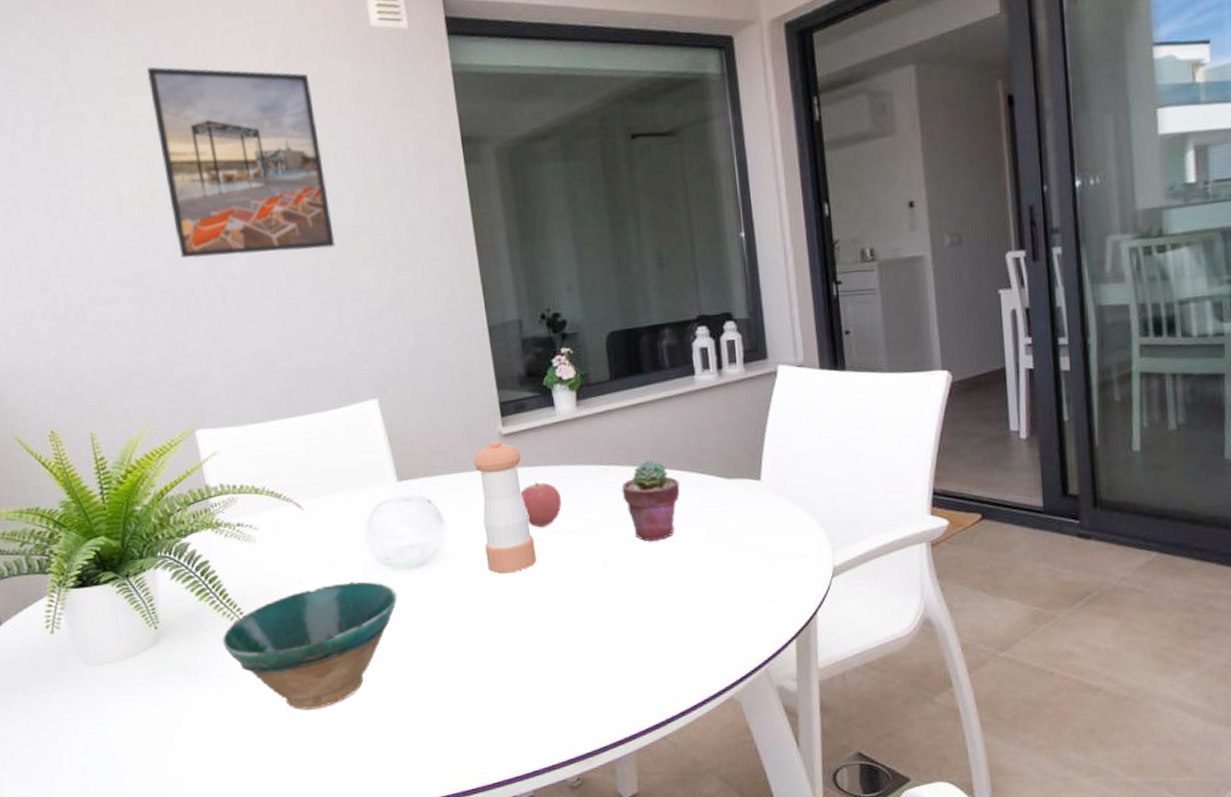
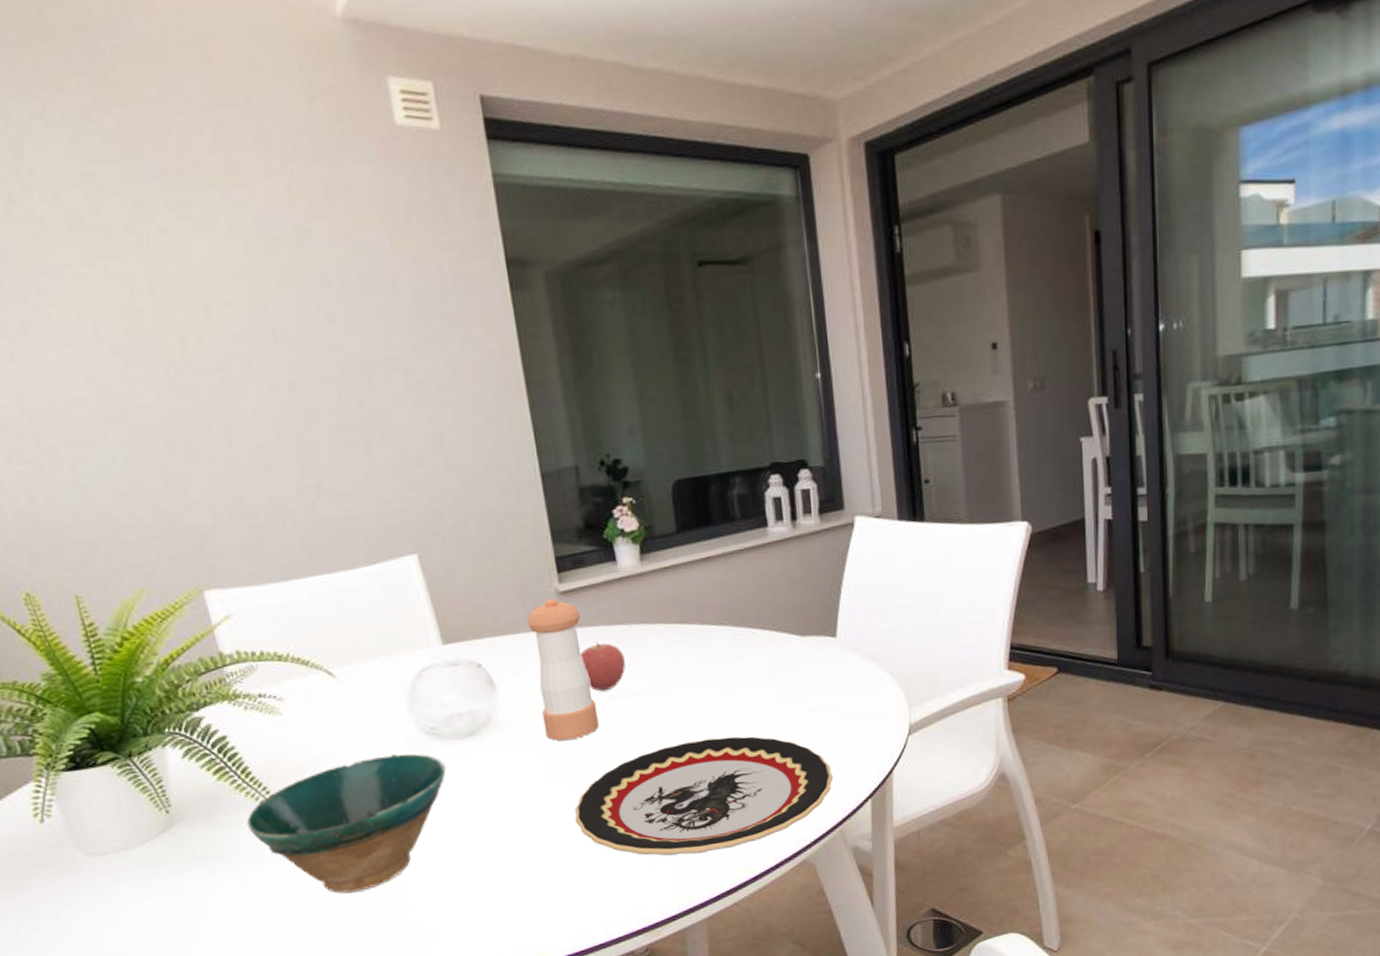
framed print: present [147,66,335,259] -> none [122,162,362,394]
plate: none [513,574,759,688] -> present [575,736,833,856]
potted succulent: present [621,460,680,541] -> none [690,617,753,703]

